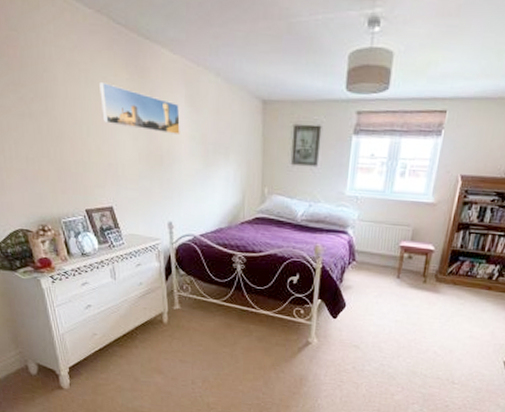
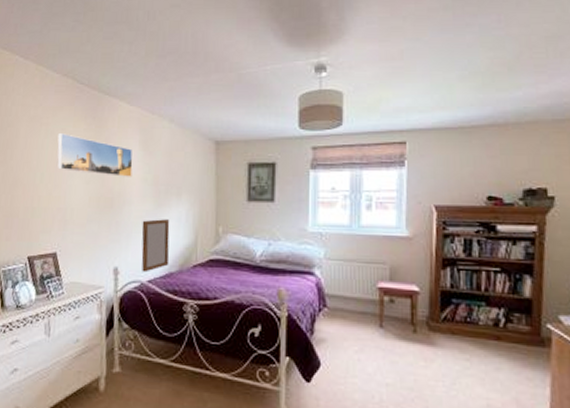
home mirror: none [192,178,219,228] -> present [141,219,170,273]

